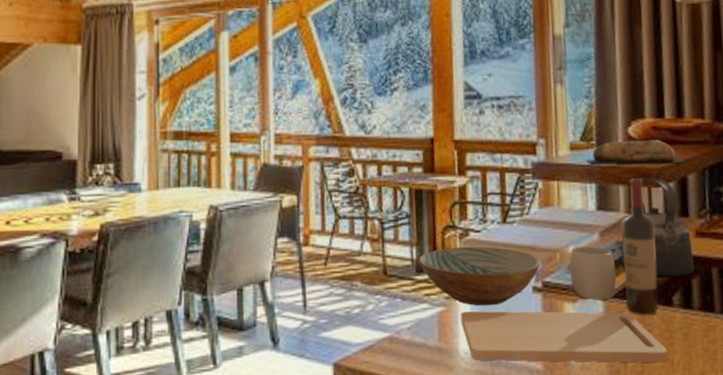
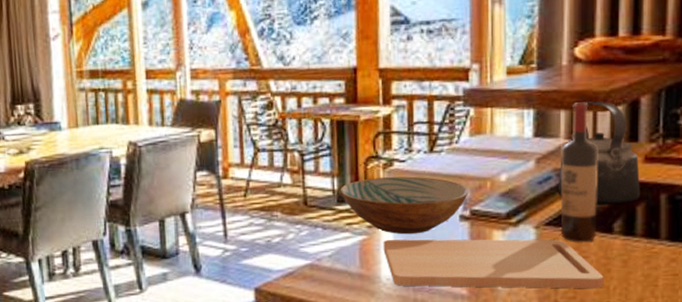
mug: present [569,246,617,300] -> none [501,174,552,227]
bread loaf: present [586,139,687,164] -> none [524,59,640,89]

